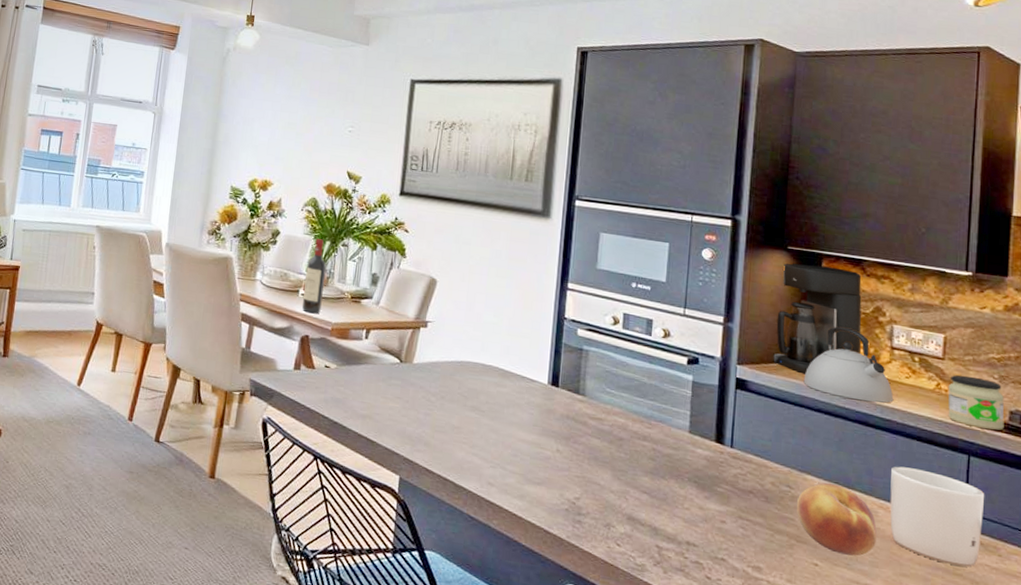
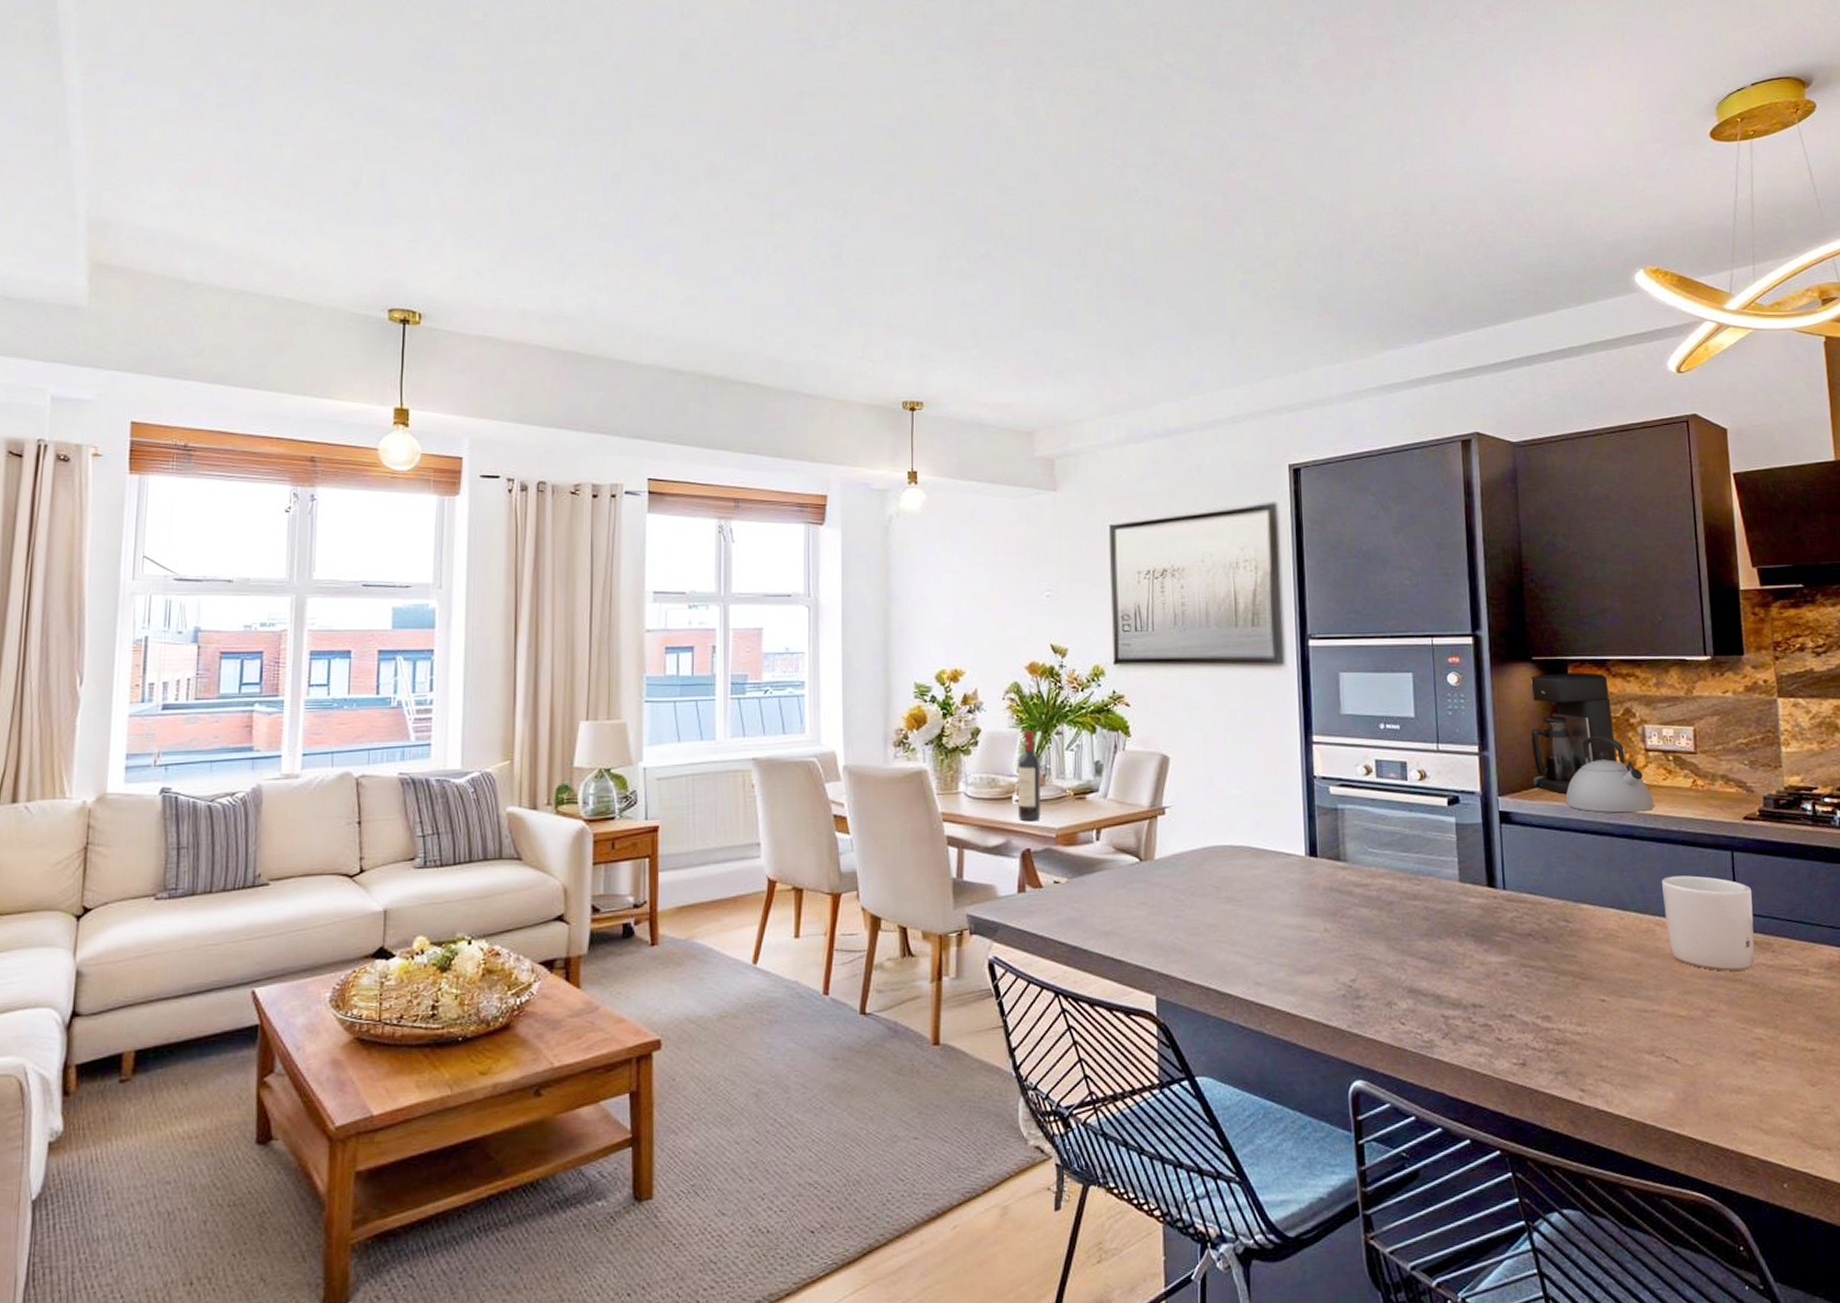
fruit: present [796,482,877,556] -> none [1576,907,1658,984]
jar: present [948,375,1005,431] -> none [1703,766,1760,821]

